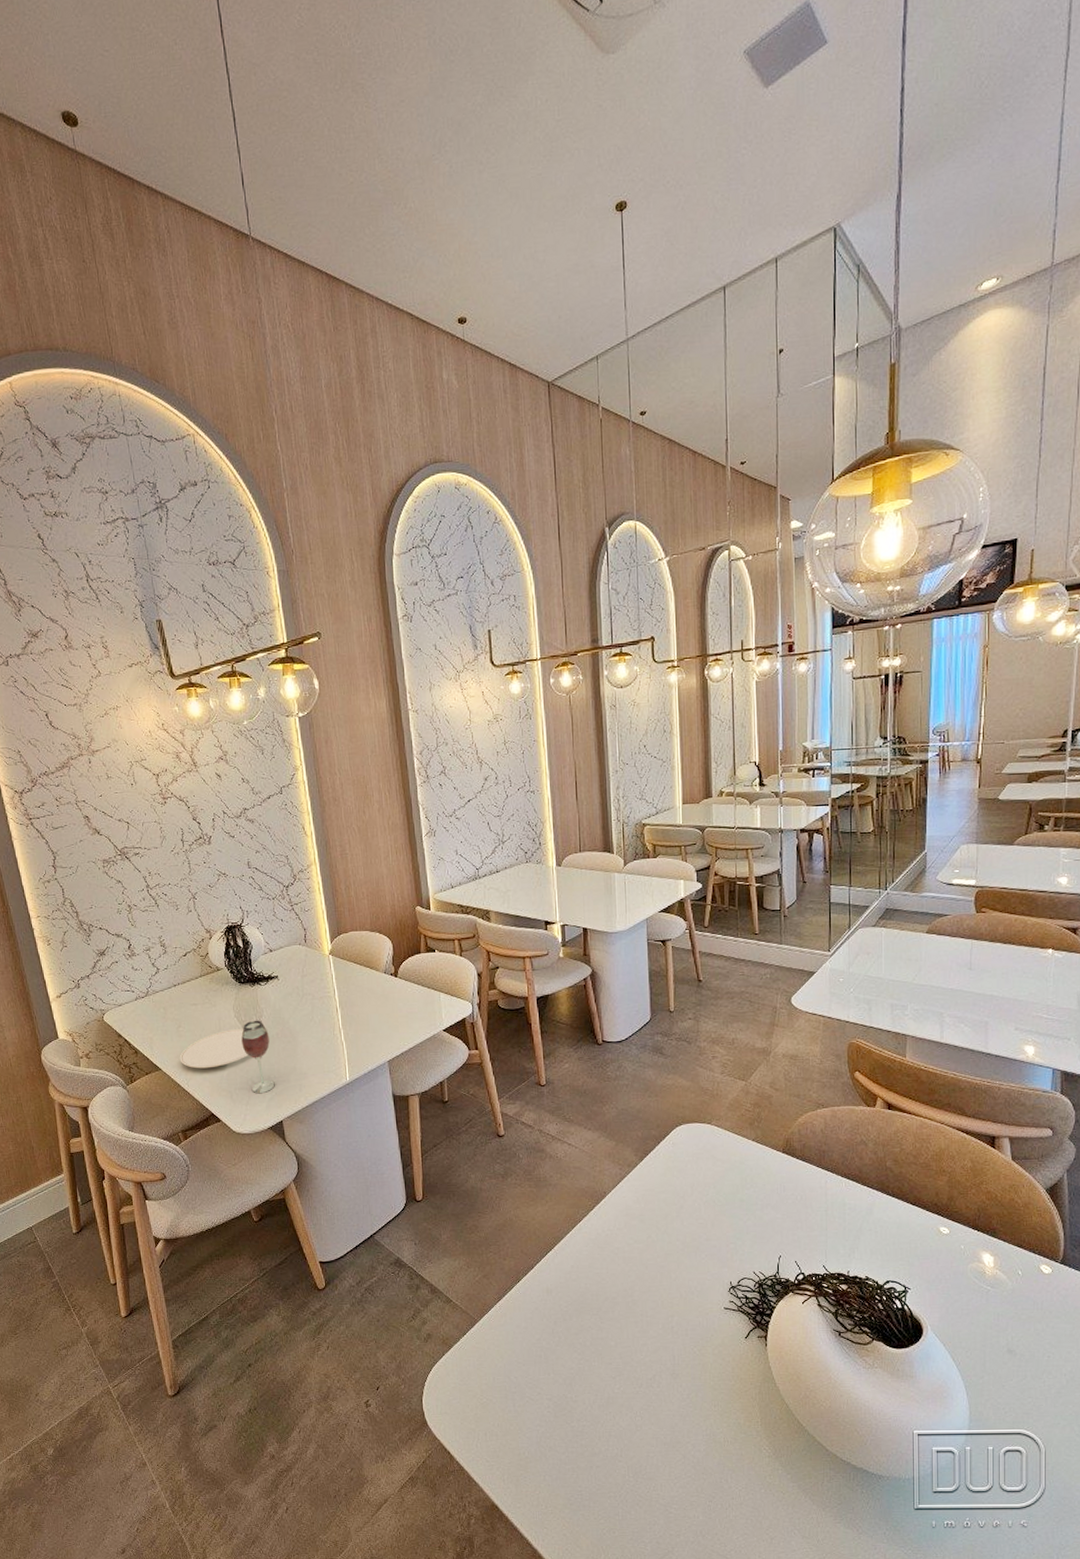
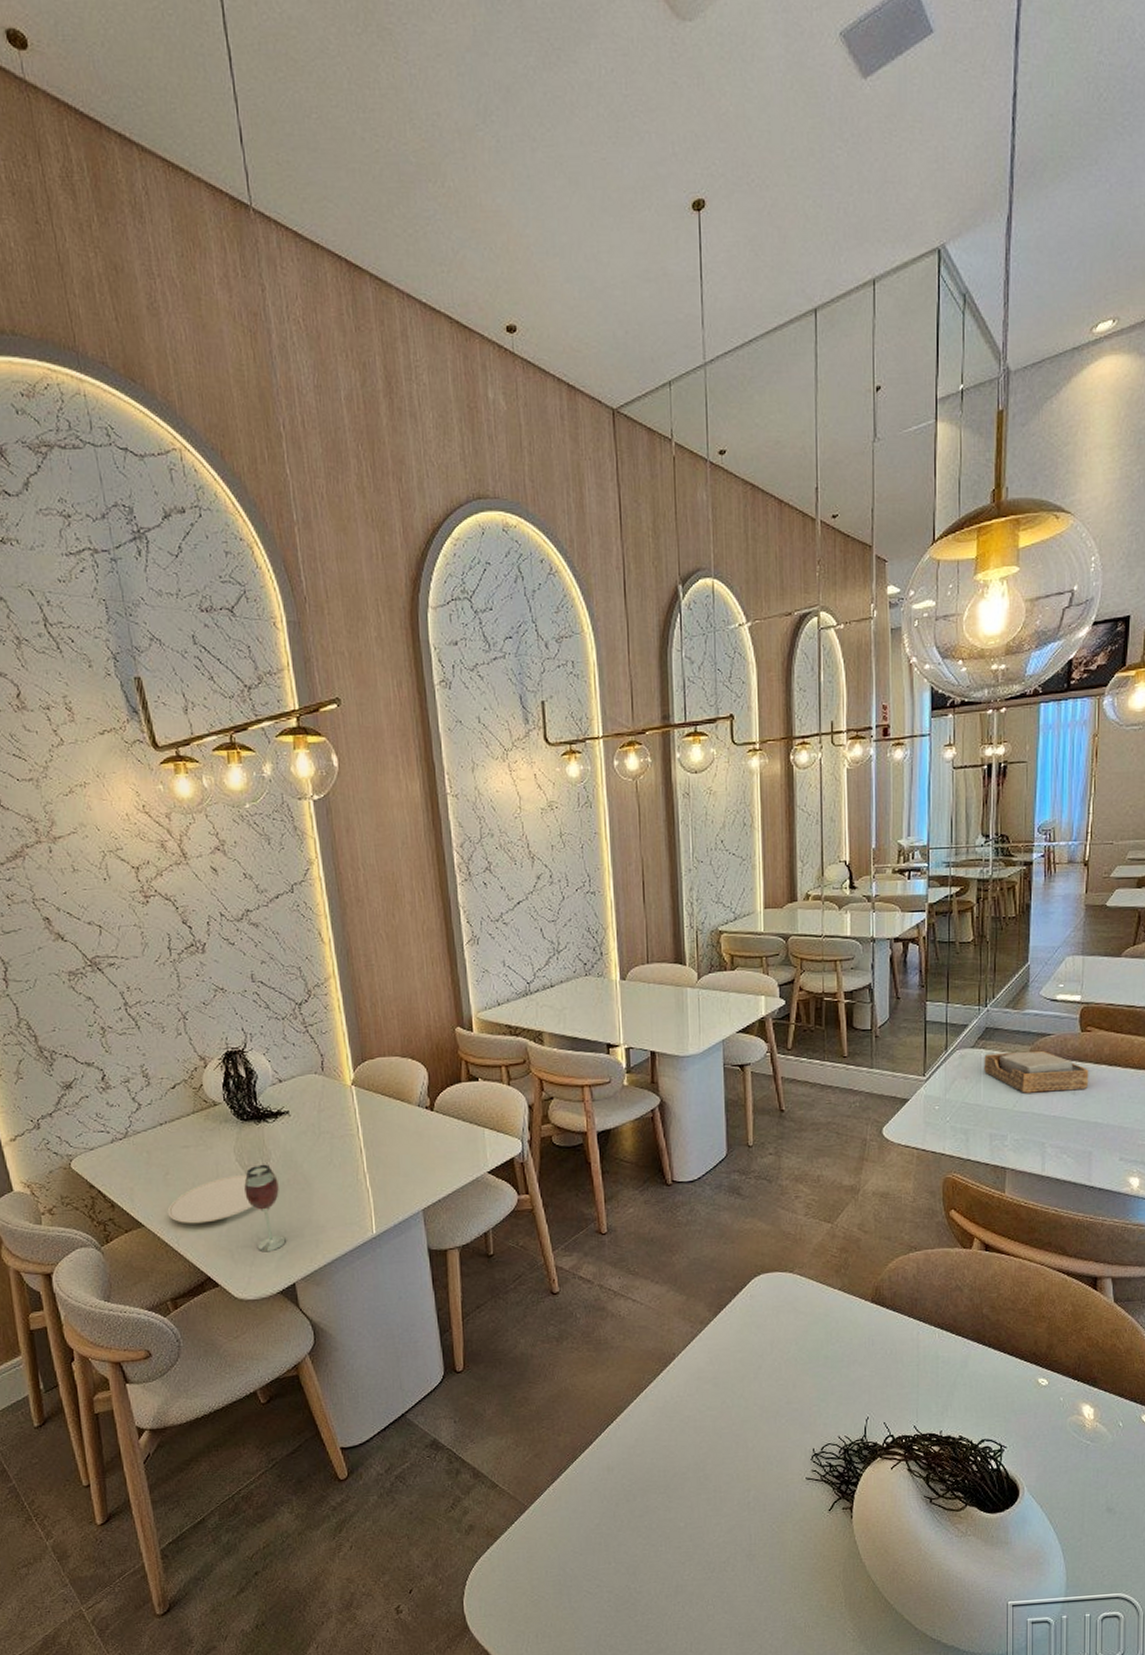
napkin holder: none [885,929,985,968] -> present [984,1050,1089,1093]

